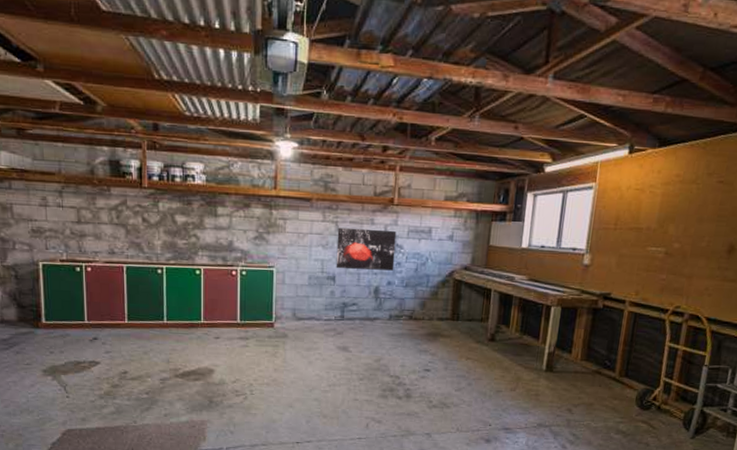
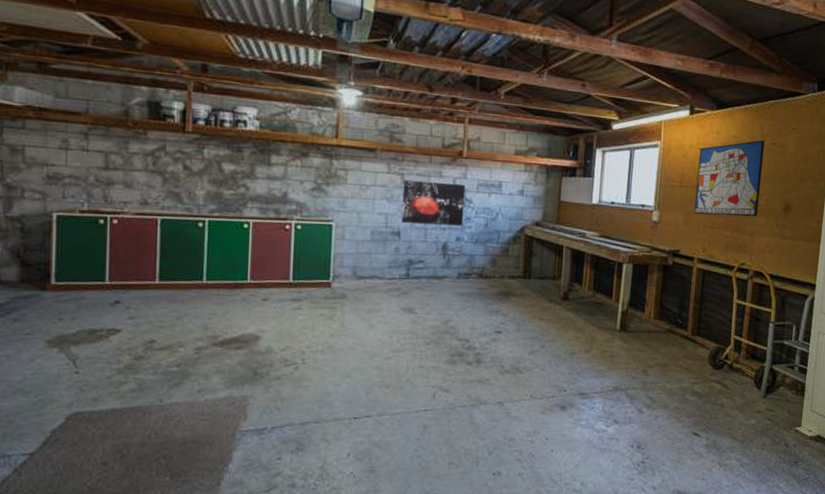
wall art: none [628,178,711,259] -> present [694,140,765,217]

